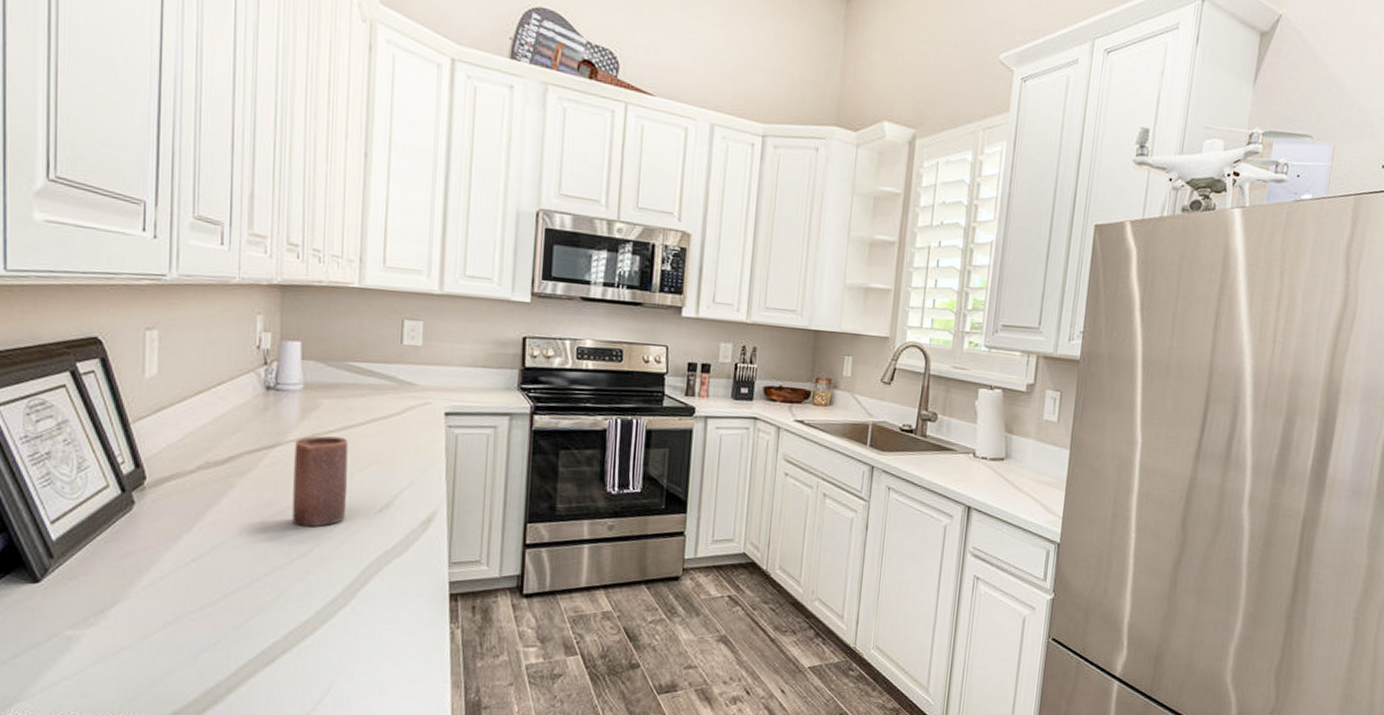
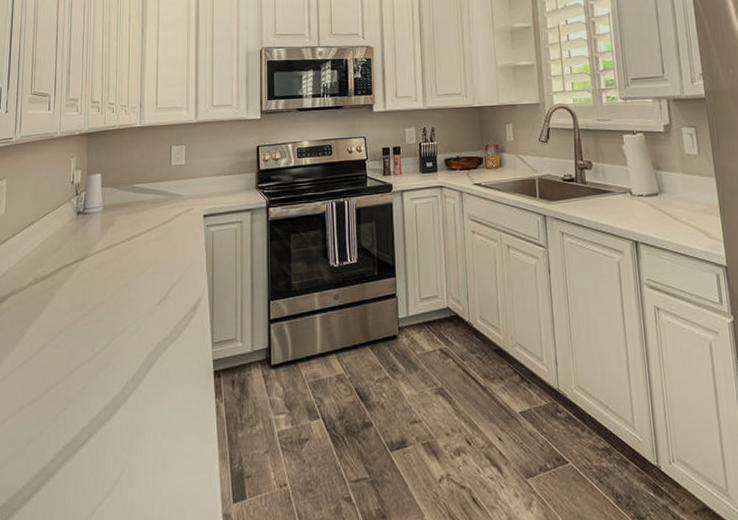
candle: present [292,435,348,527] -> none [95,245,135,324]

